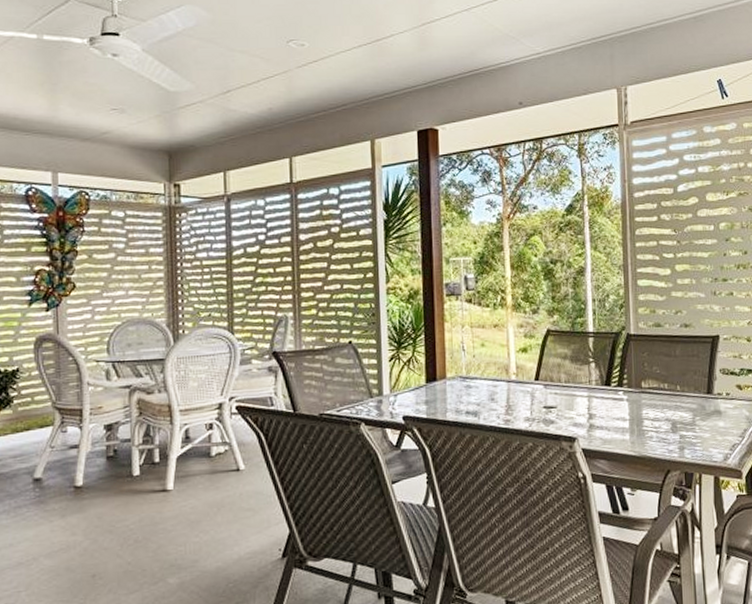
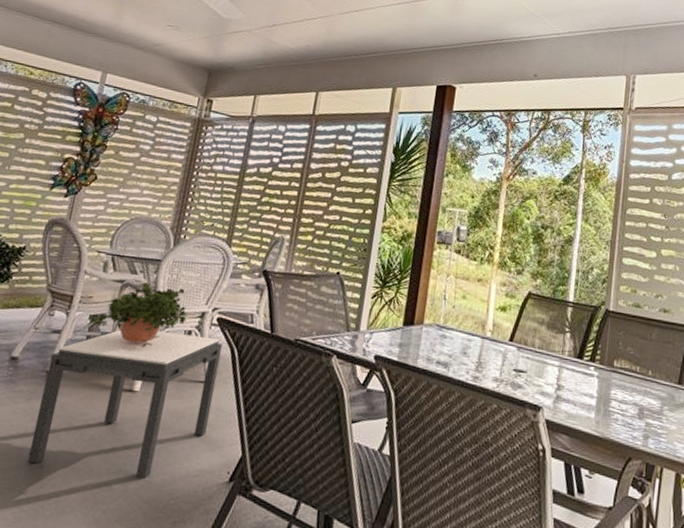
side table: none [75,426,250,575] -> present [27,330,222,479]
potted plant: none [105,382,206,448] -> present [90,282,189,348]

